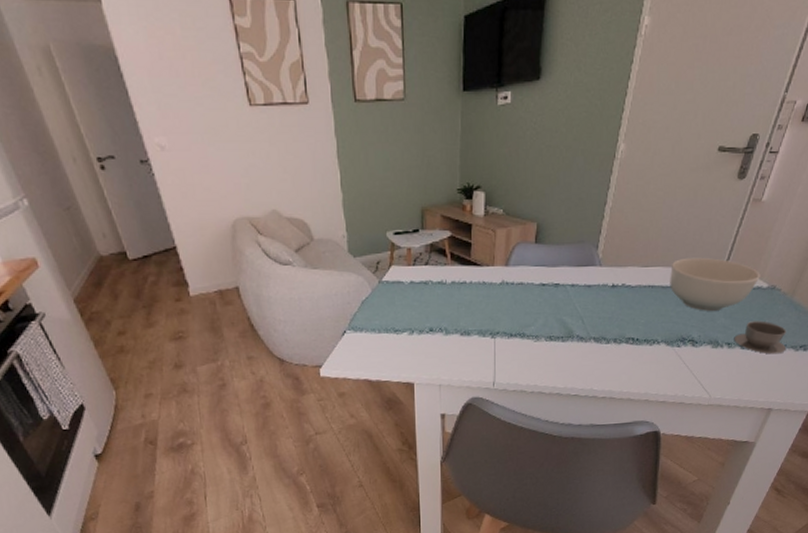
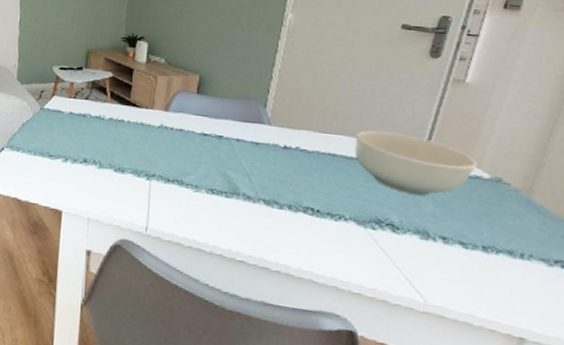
teacup: present [734,321,787,354] -> none [450,215,534,265]

